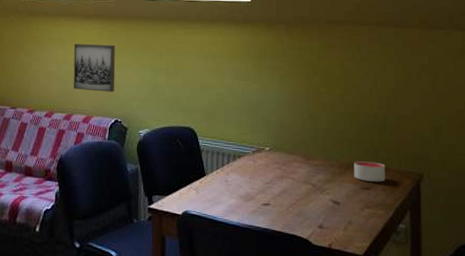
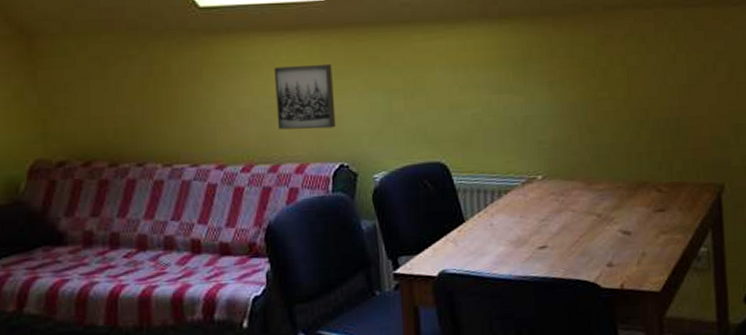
candle: present [354,161,385,182] -> none [644,176,682,202]

